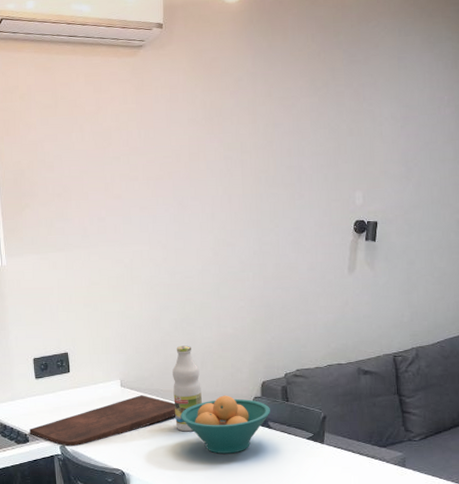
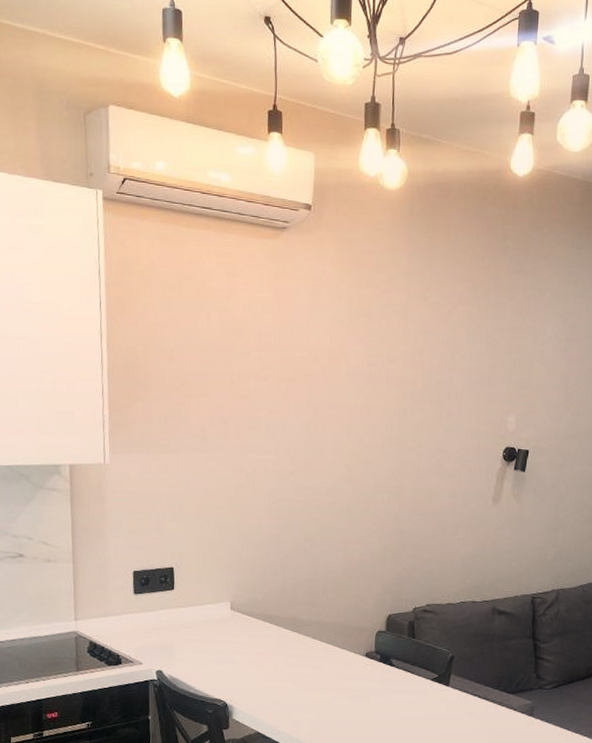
cutting board: present [30,395,176,447] -> none [123,620,291,672]
bottle: present [172,345,202,432] -> none [288,569,321,664]
fruit bowl: present [180,395,270,454] -> none [295,627,394,691]

